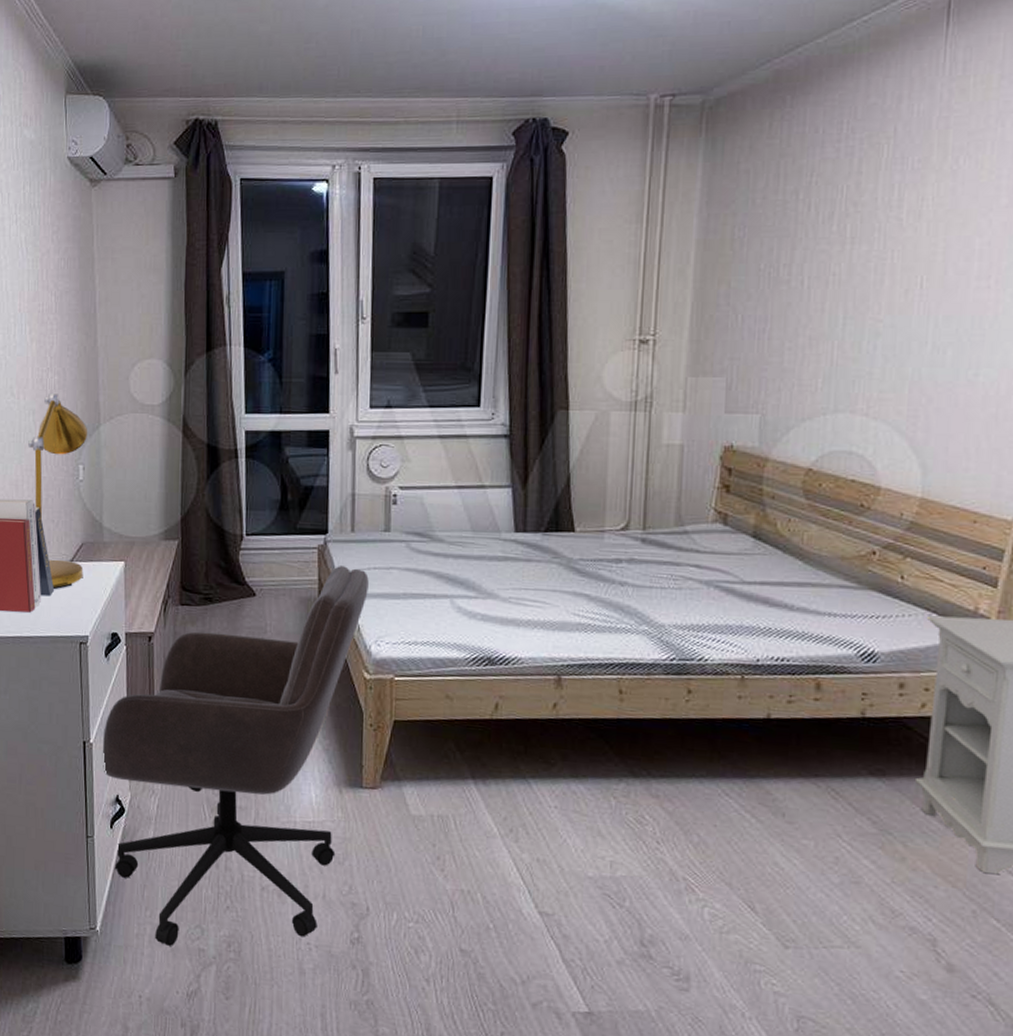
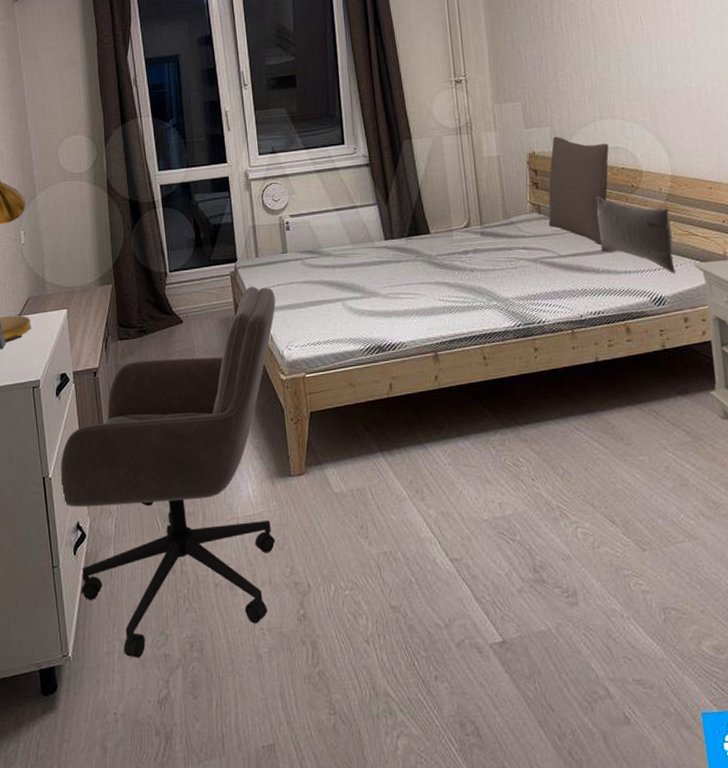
pillow: none [735,428,839,575] -> present [548,136,609,245]
pillow: none [801,513,908,625] -> present [597,196,676,273]

